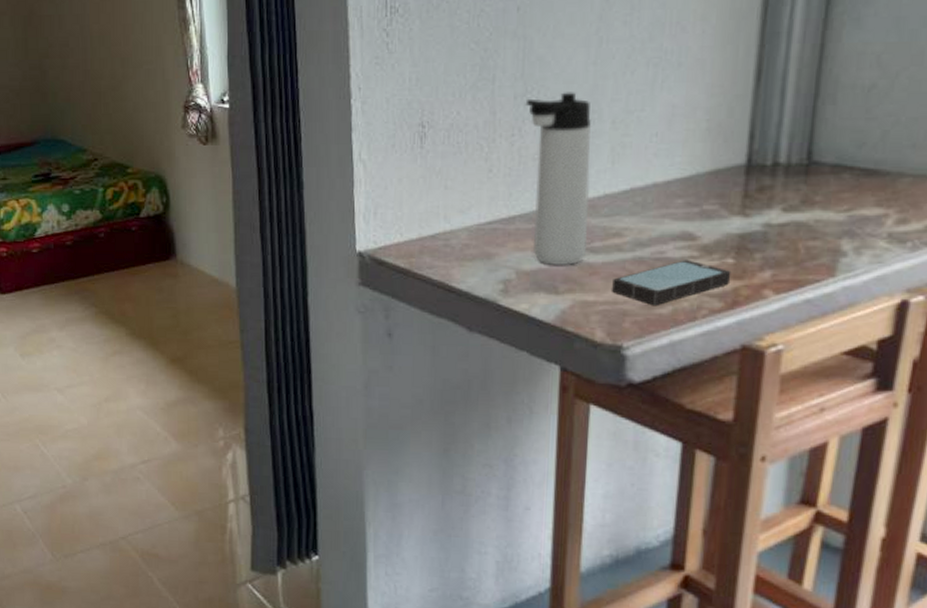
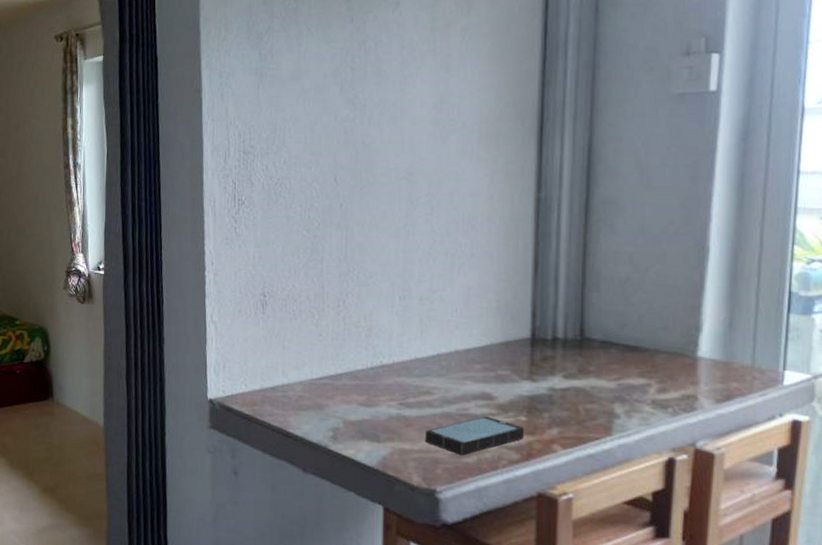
thermos bottle: present [525,92,592,266] -> none [348,273,404,418]

